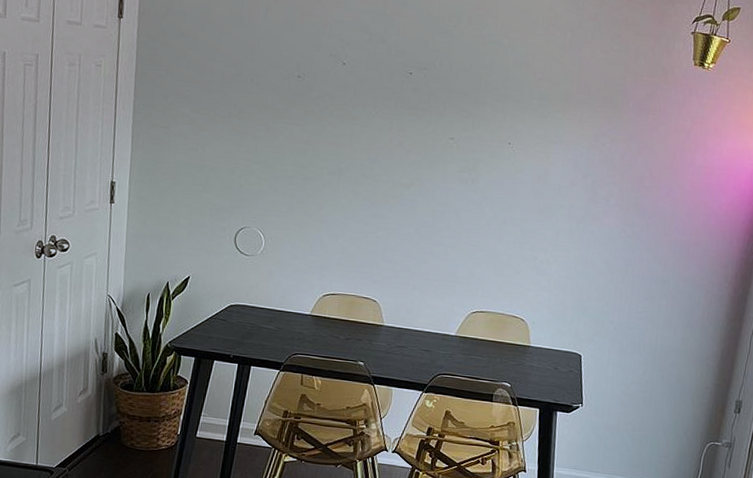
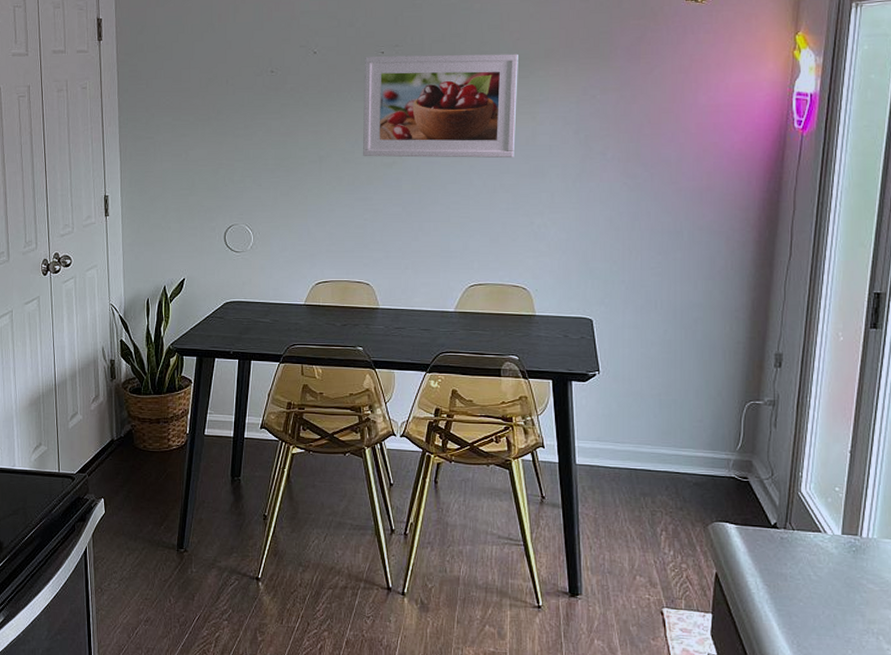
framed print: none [382,74,539,194] -> present [363,53,518,159]

